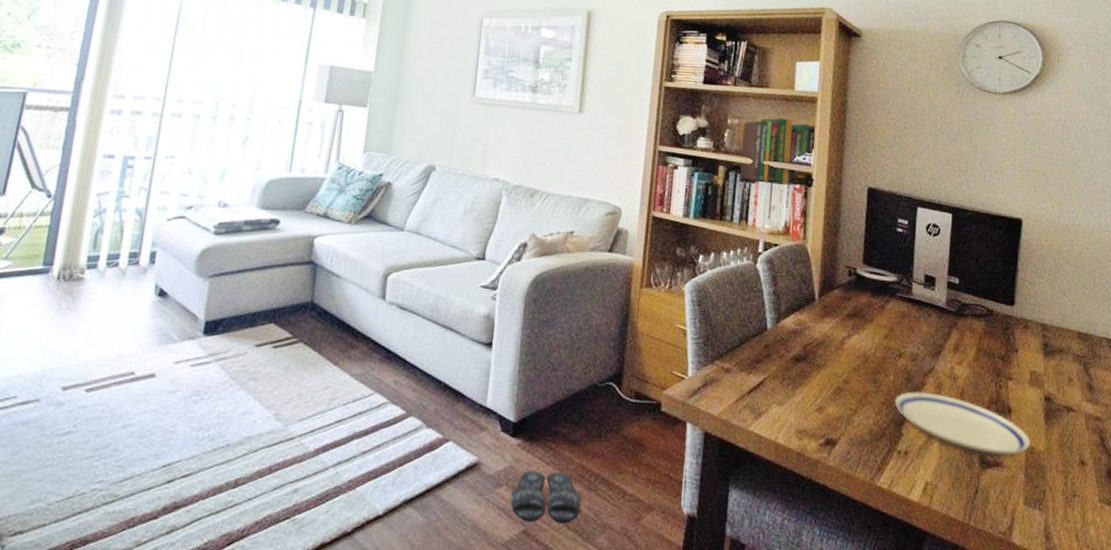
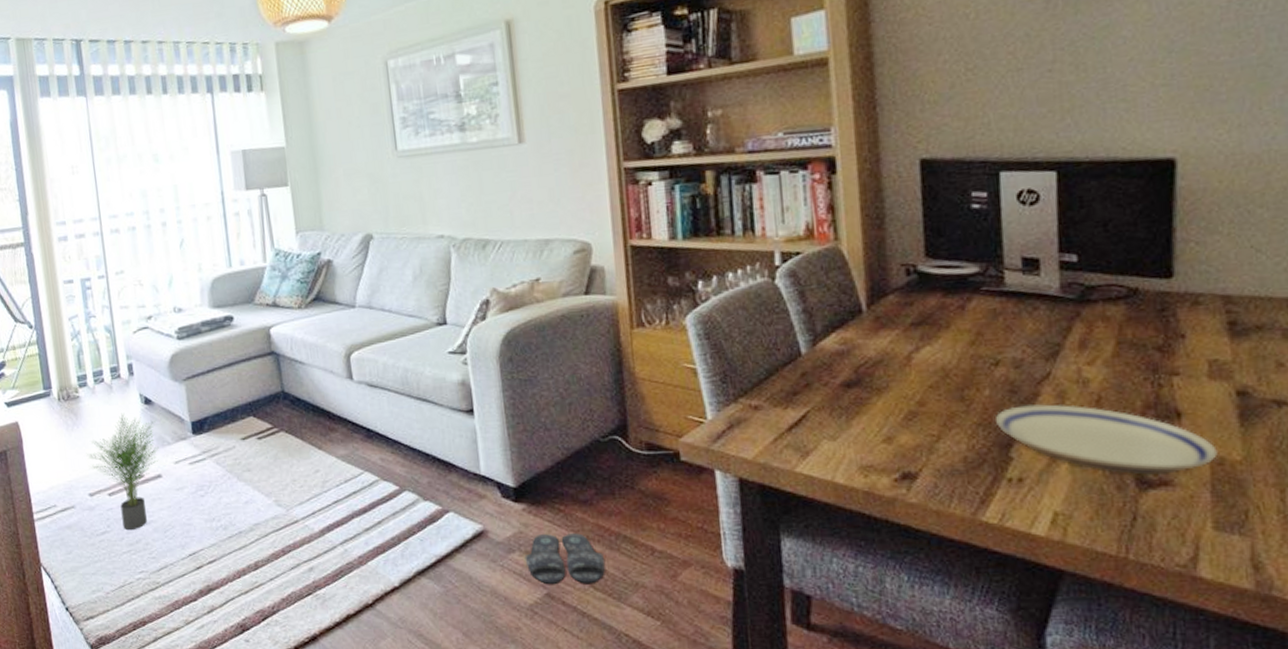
potted plant: none [74,303,166,432] -> present [87,414,159,530]
books: present [740,118,816,187] -> none [729,94,842,182]

